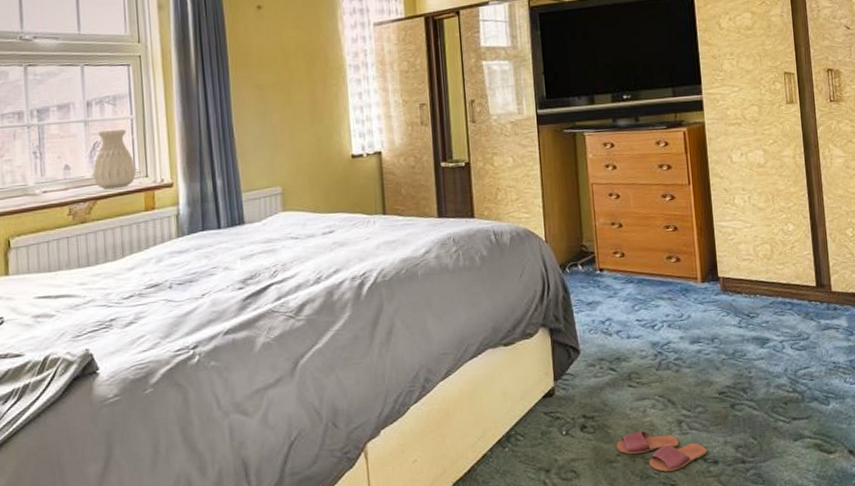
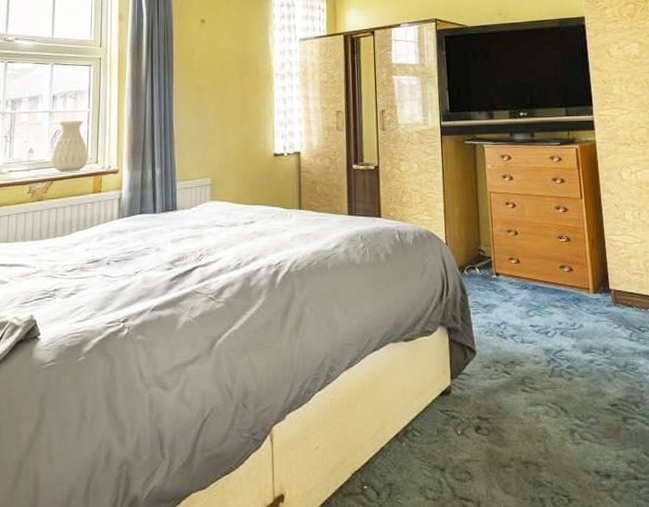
slippers: present [615,431,708,472] -> none [509,437,600,481]

